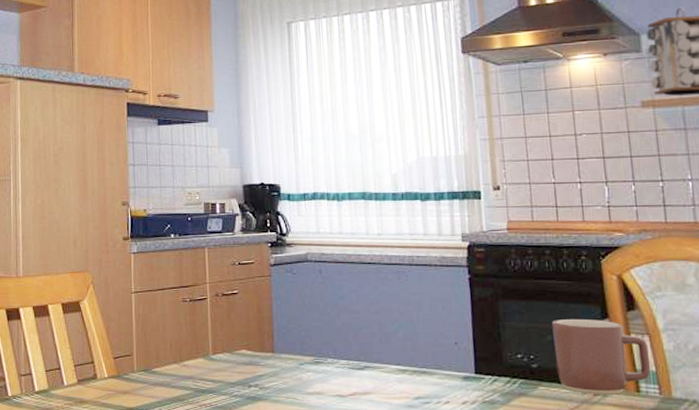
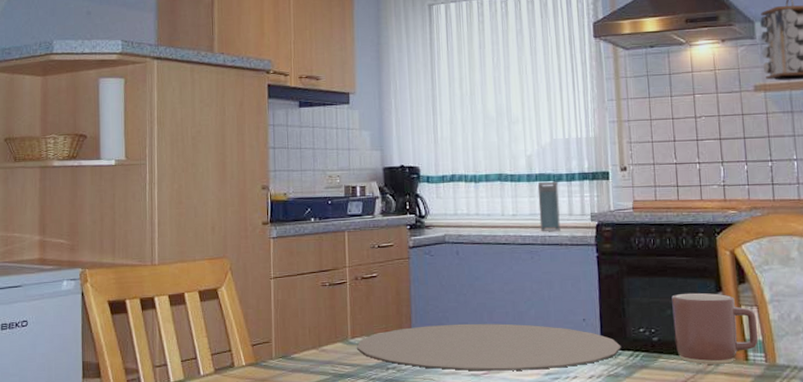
placemat: none [218,343,497,393] -> present [357,323,621,371]
soap dispenser: none [404,200,429,252] -> present [537,181,561,232]

